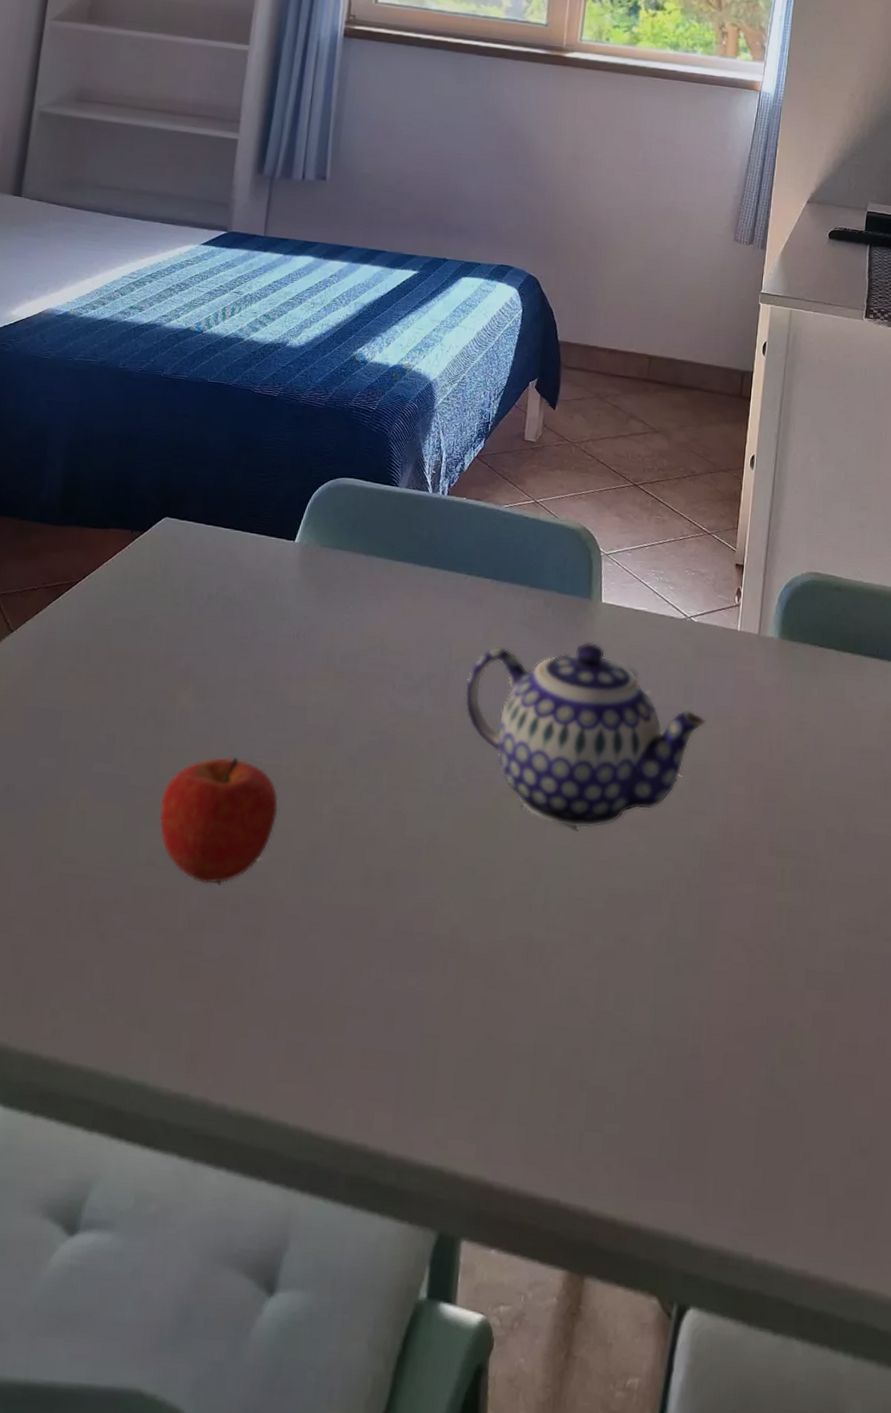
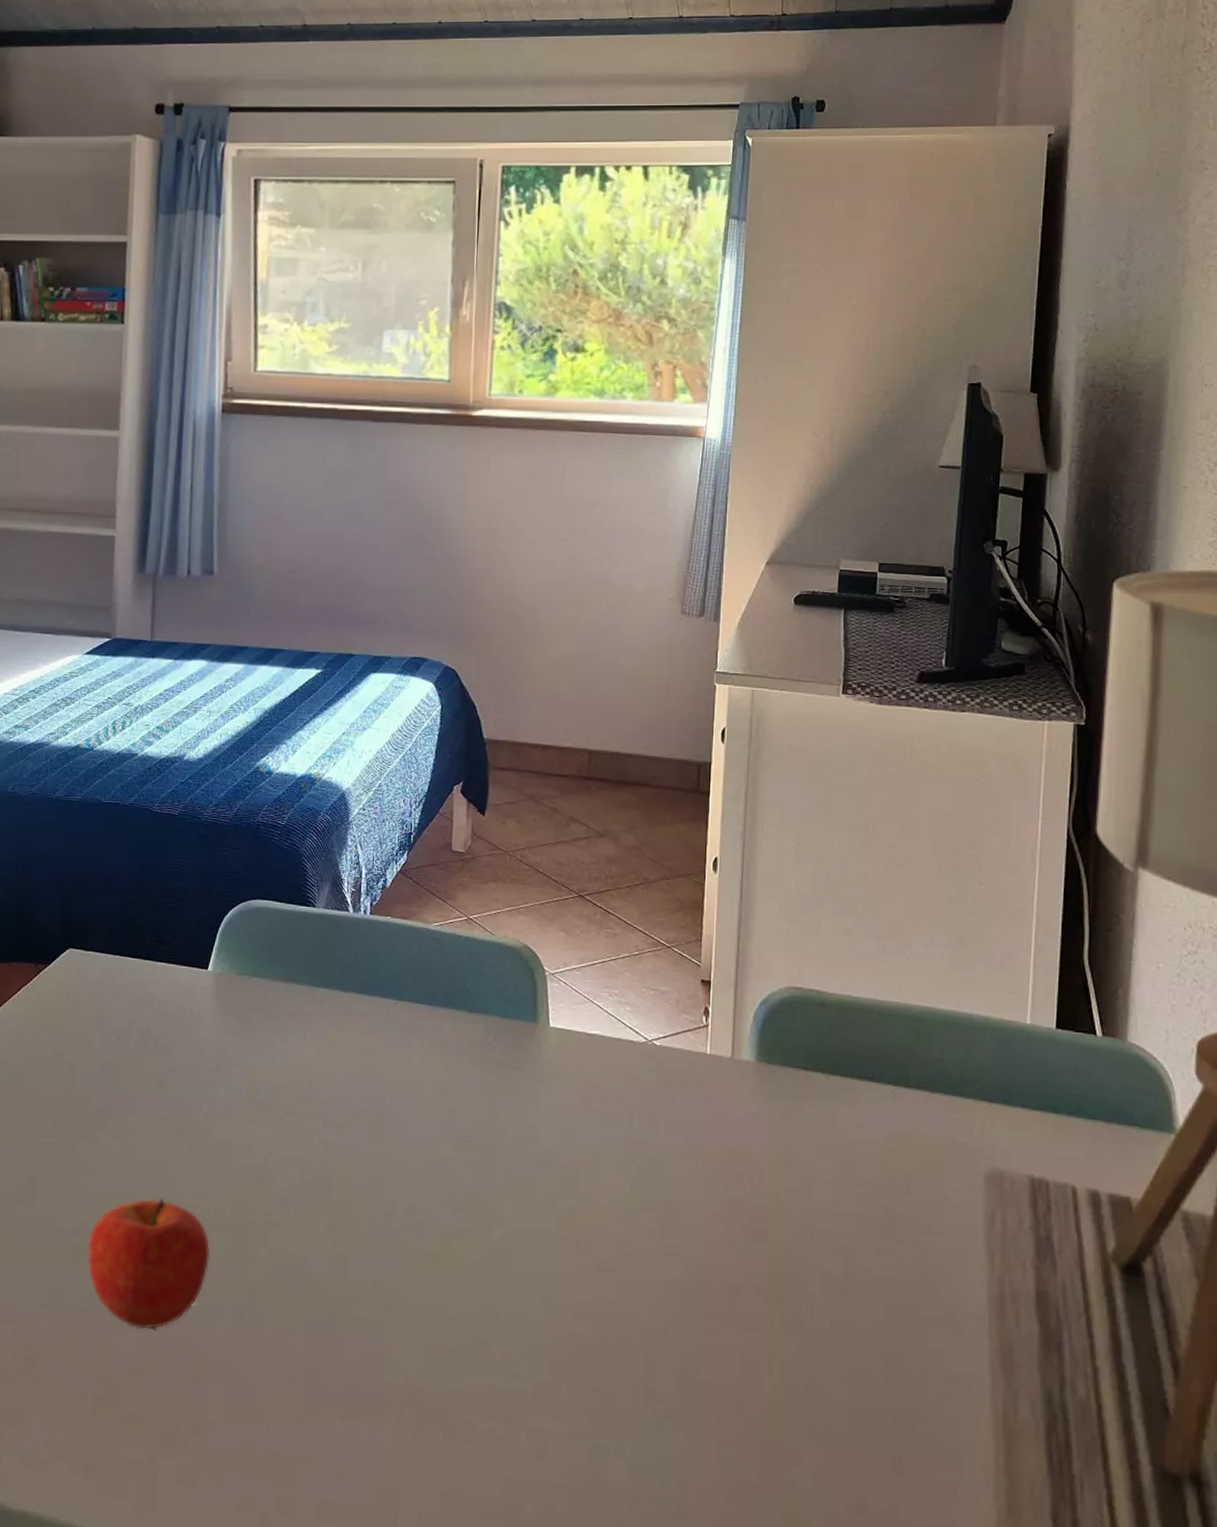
teapot: present [465,641,706,829] -> none [402,1070,675,1272]

